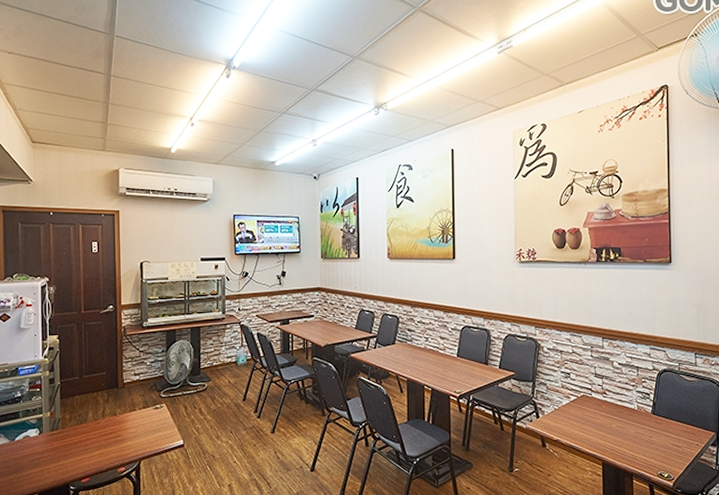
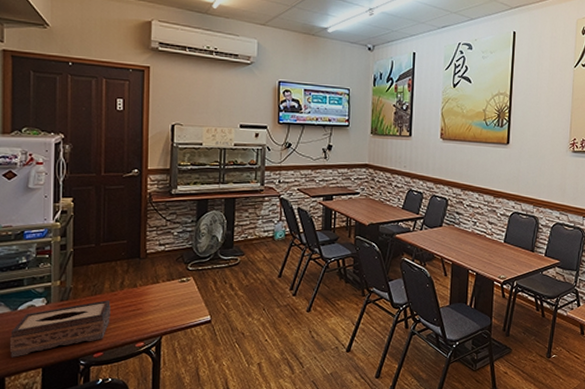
tissue box: none [9,429,95,485] -> present [9,300,111,358]

